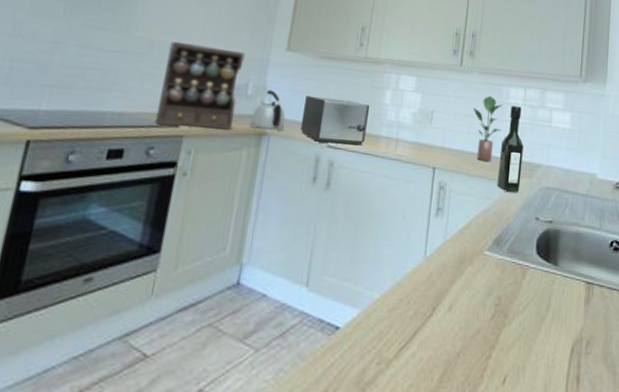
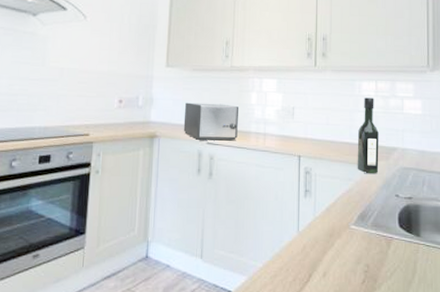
spice rack: present [154,42,245,130] -> none [70,68,134,136]
kettle: present [250,89,286,131] -> none [143,100,171,133]
potted plant: present [472,96,504,162] -> none [329,91,357,148]

